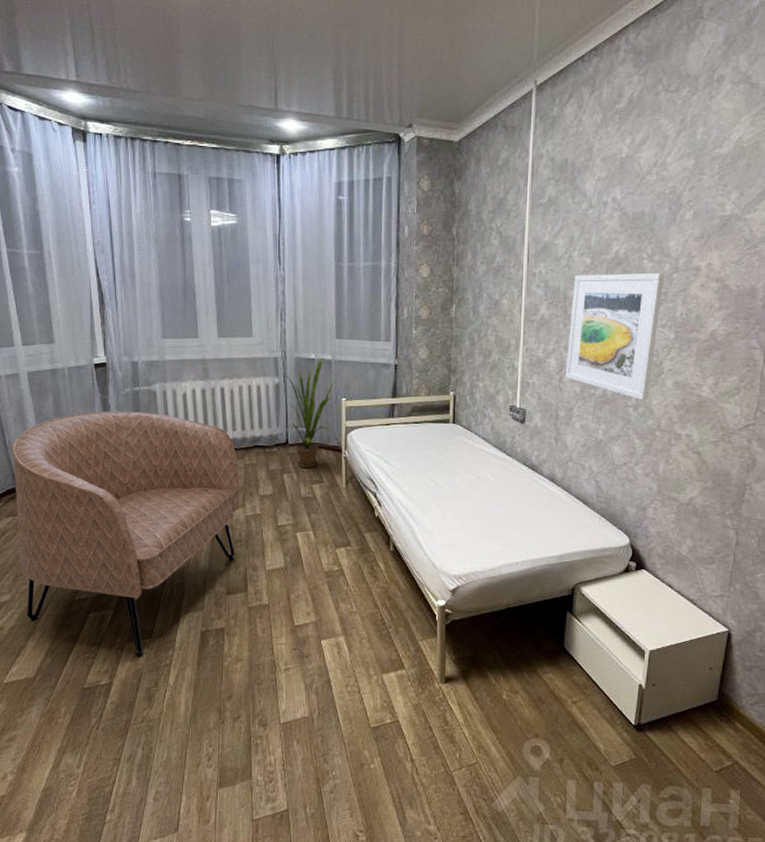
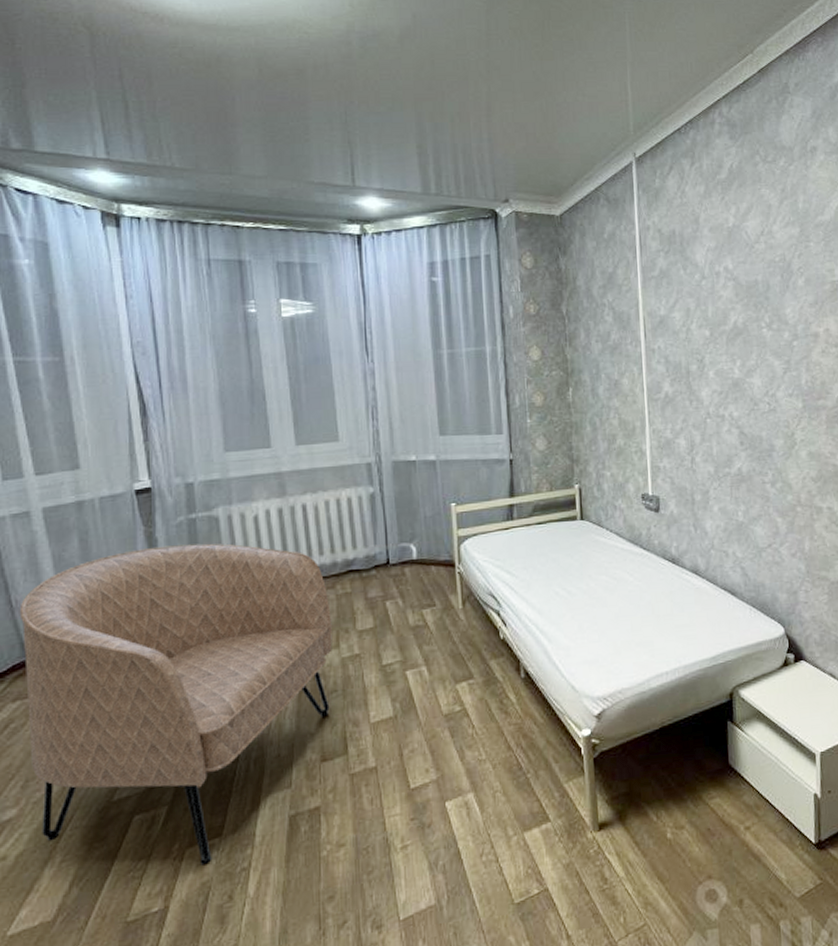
house plant: present [281,357,337,469] -> none [376,458,443,592]
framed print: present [565,272,664,401] -> none [695,341,785,476]

